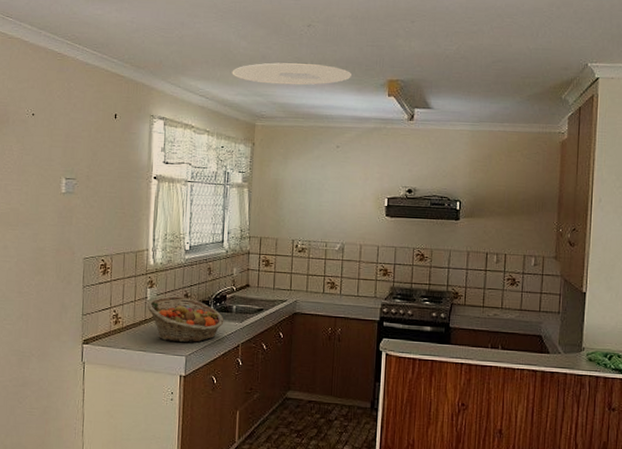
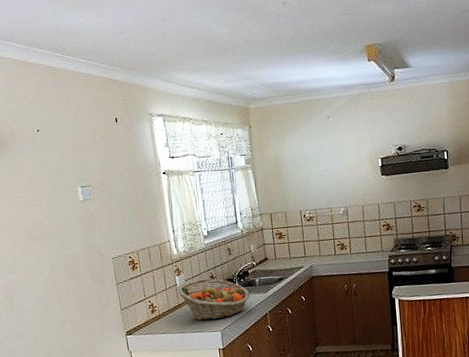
ceiling light: present [232,62,351,86] -> none [218,39,331,67]

